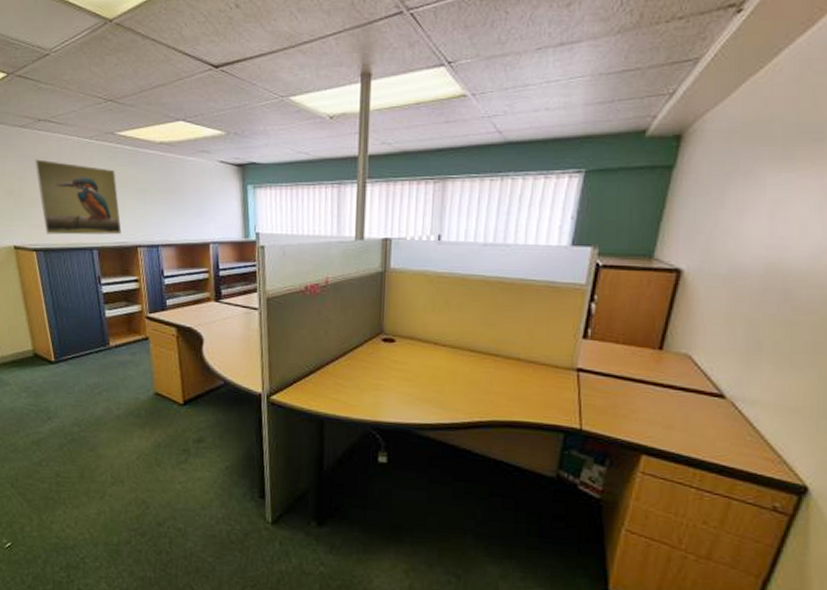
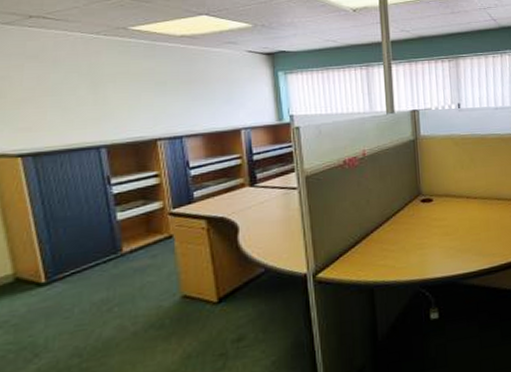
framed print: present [35,159,122,235] -> none [23,57,137,137]

